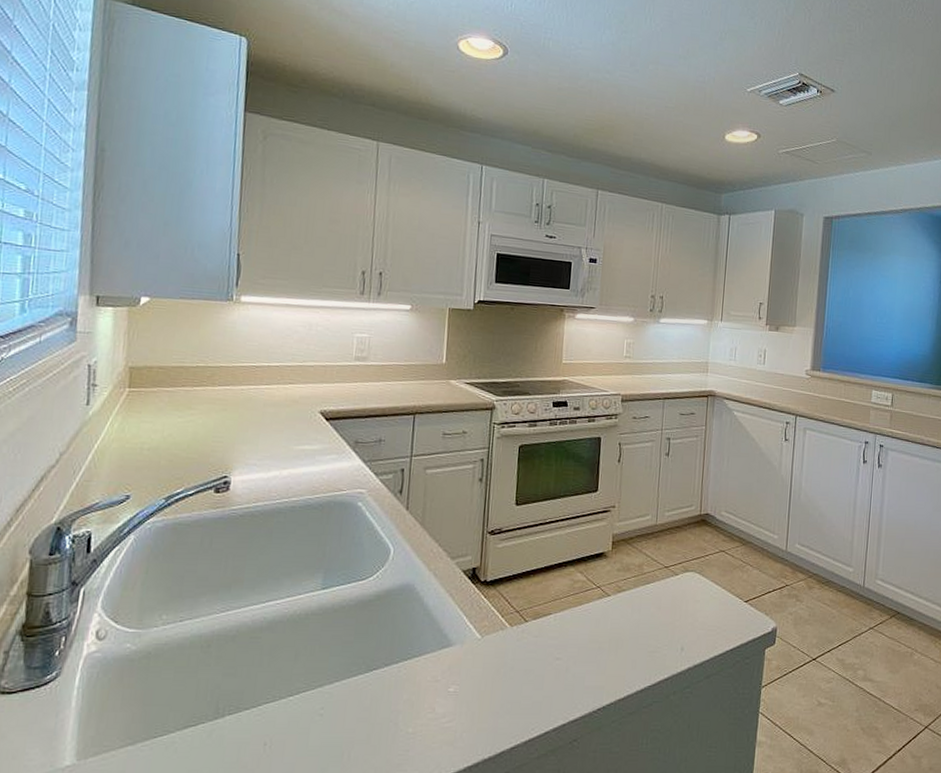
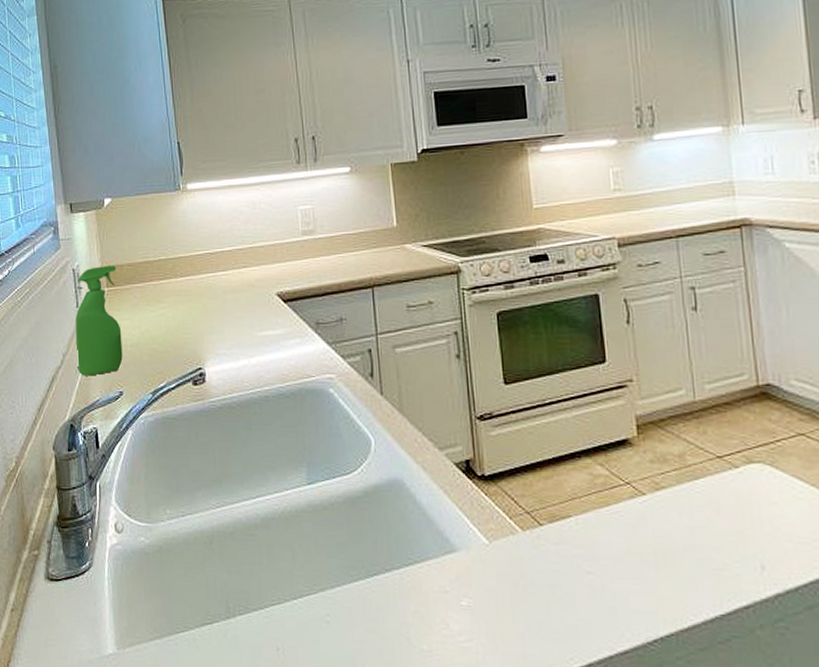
spray bottle: none [75,365,144,478] -> present [75,264,123,376]

